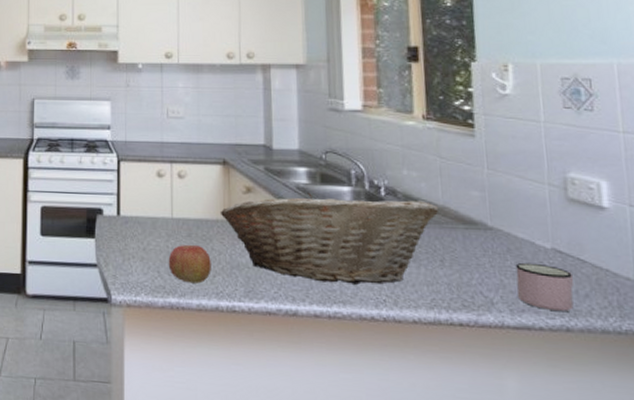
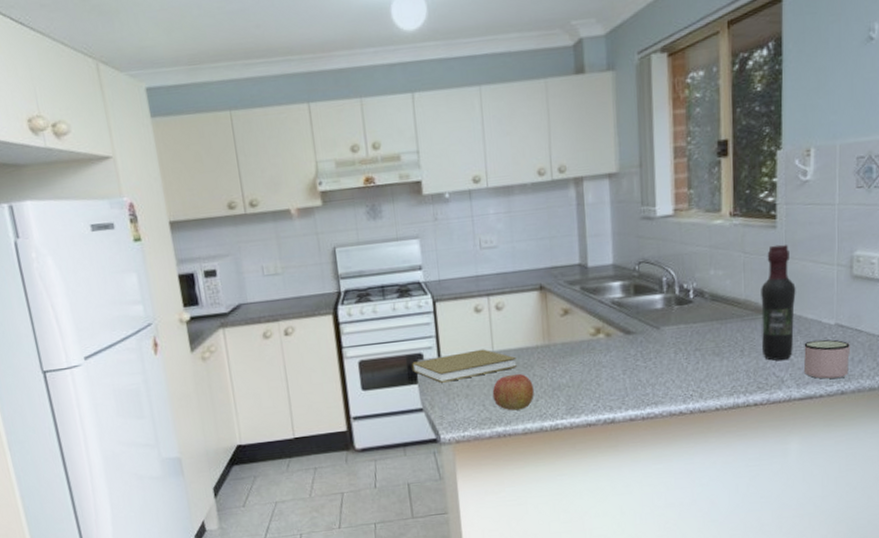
book: none [90,213,195,242] -> present [411,349,517,383]
fruit basket: present [220,192,440,285] -> none [539,297,742,389]
wine bottle: none [460,154,503,280] -> present [761,244,796,361]

